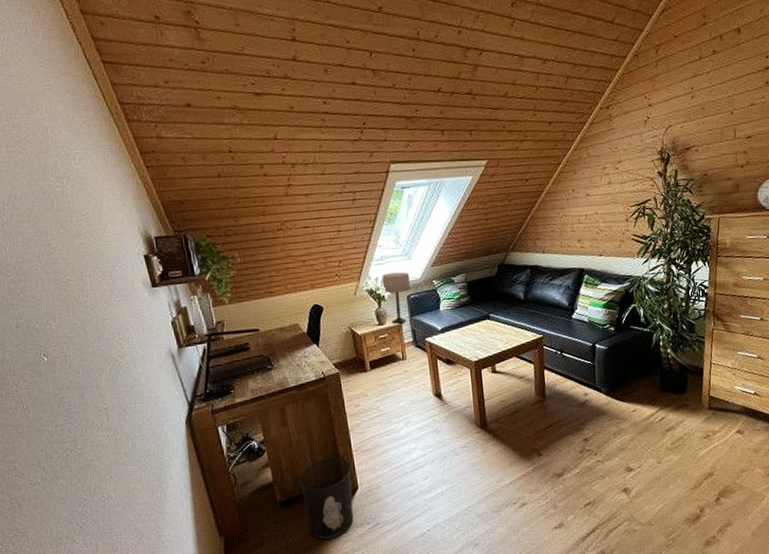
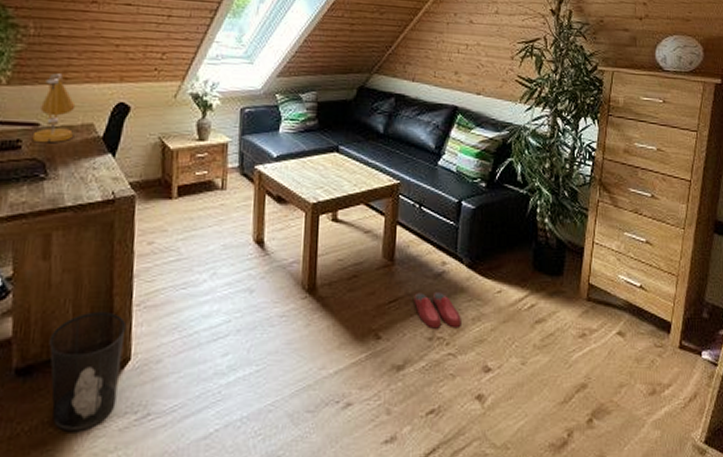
table lamp: none [256,289,285,344] -> present [32,73,76,144]
table lamp: present [381,272,411,325] -> none [212,76,249,144]
slippers: none [564,416,605,444] -> present [414,293,461,329]

